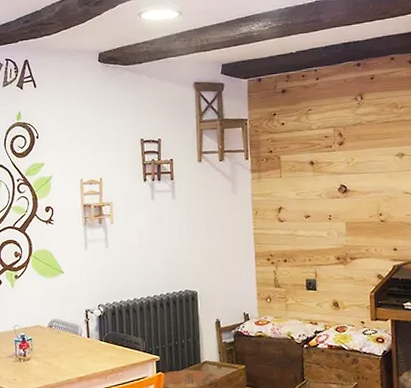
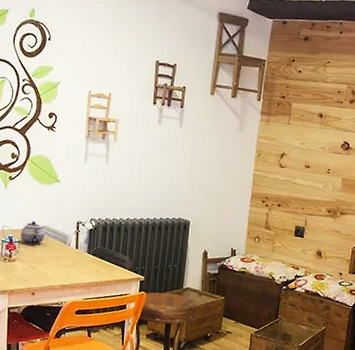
teapot: none [32,316,56,341] -> present [21,221,45,245]

